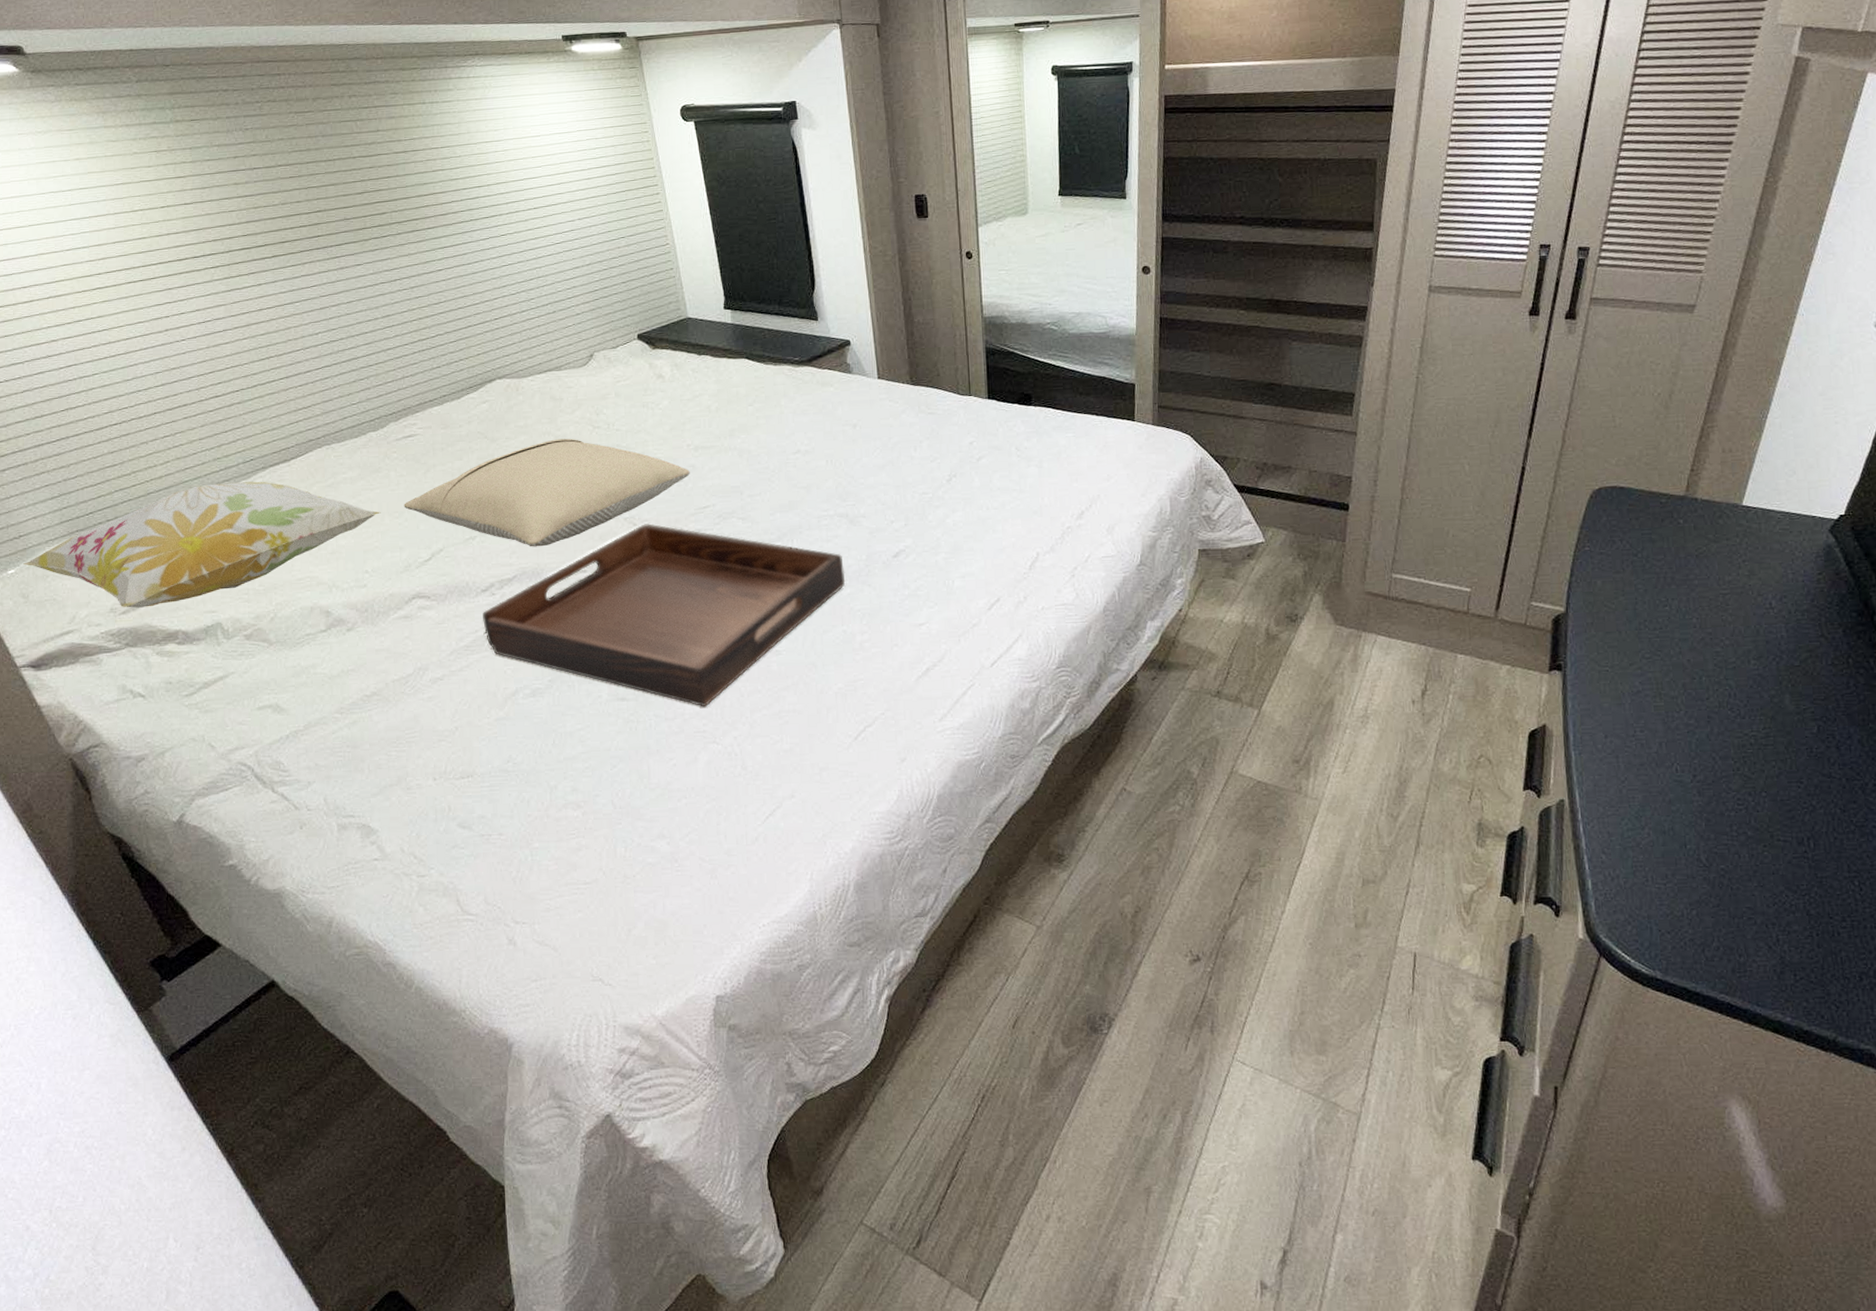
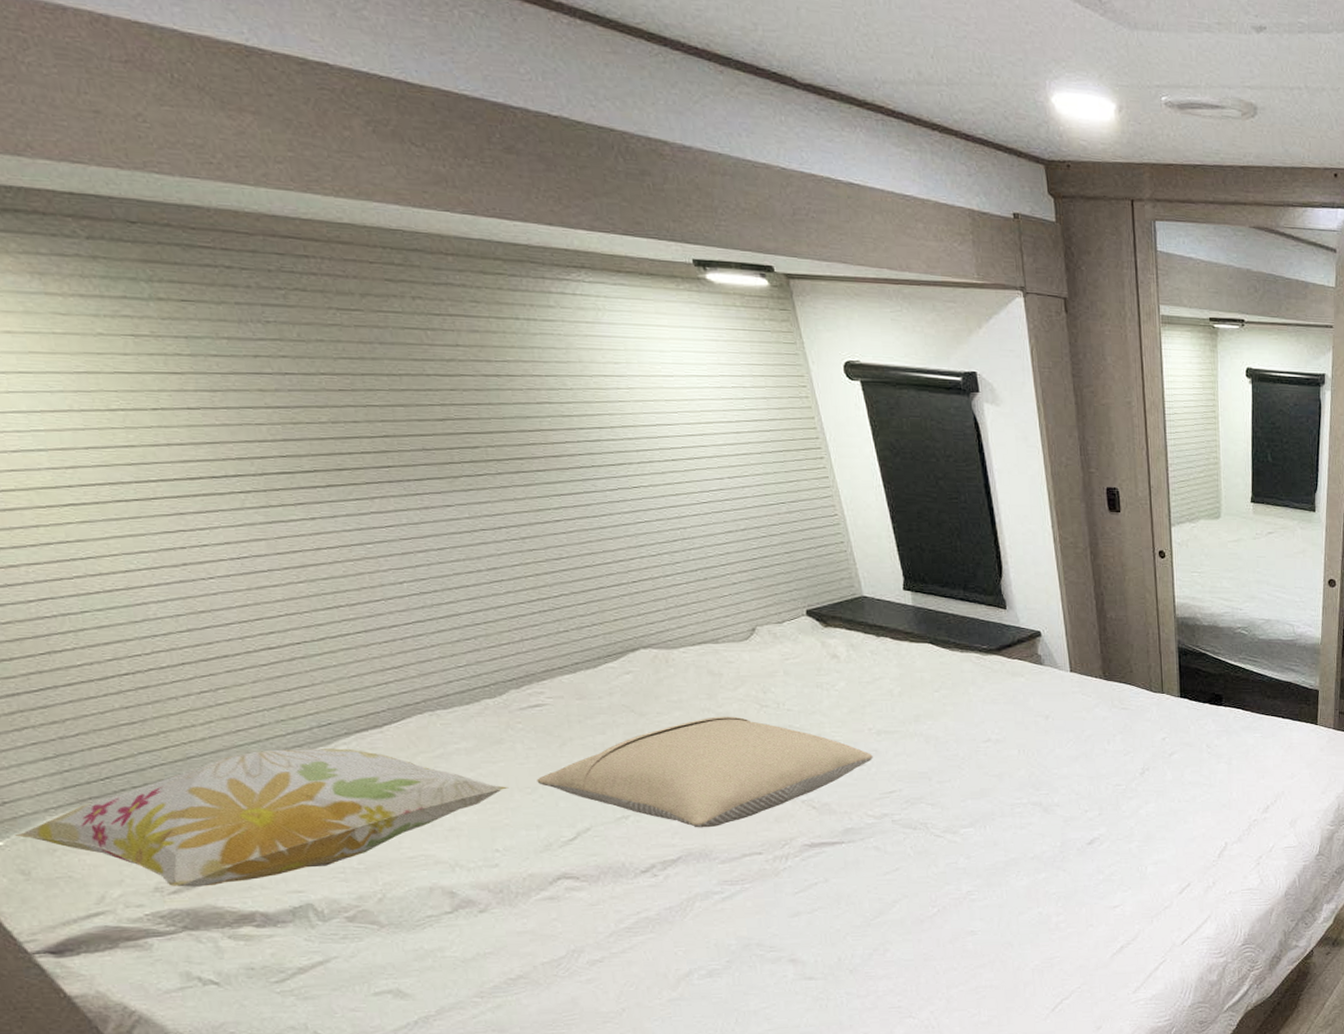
serving tray: present [483,523,845,706] -> none [644,807,1040,984]

